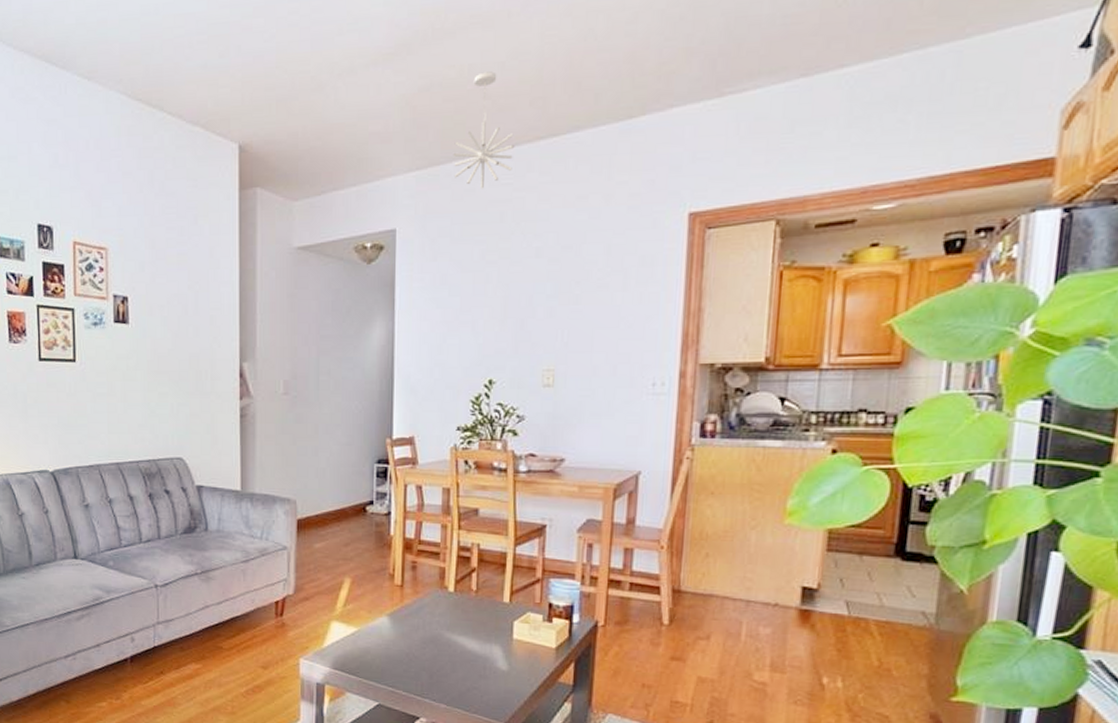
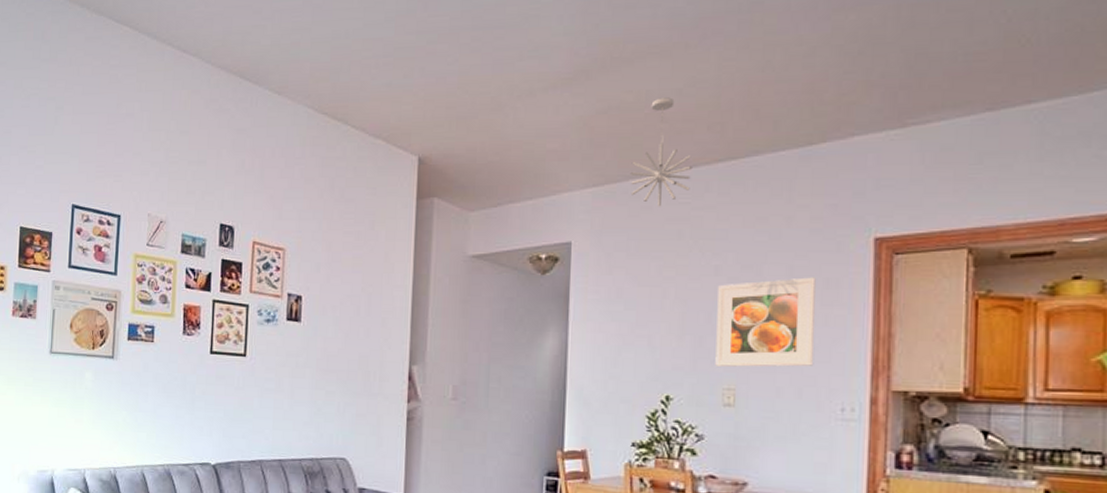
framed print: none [536,255,632,348] -> present [715,277,816,367]

